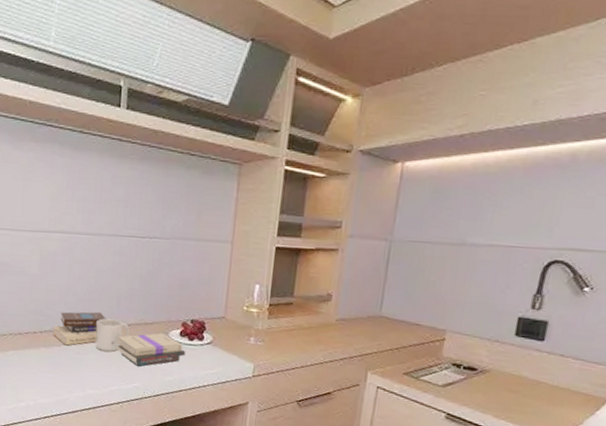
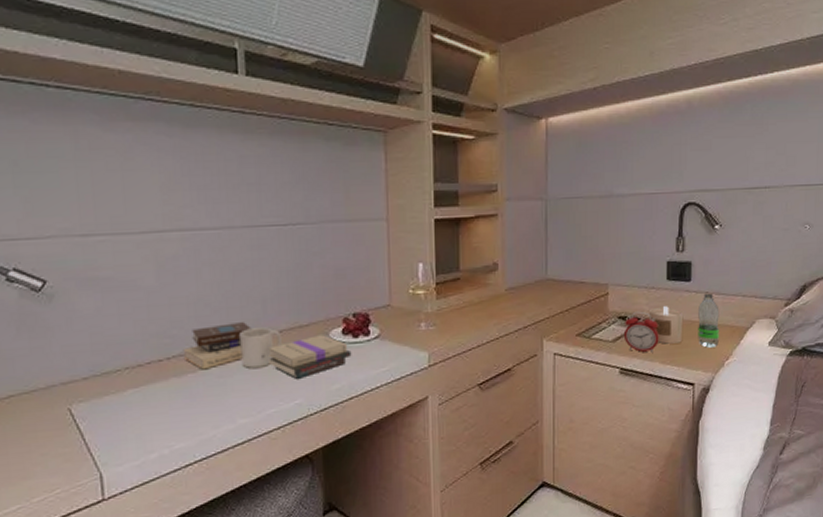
alarm clock: none [455,361,497,405] -> present [623,311,659,353]
candle: none [487,361,530,402] -> present [648,306,684,345]
bottle: none [542,356,575,413] -> present [698,293,720,348]

